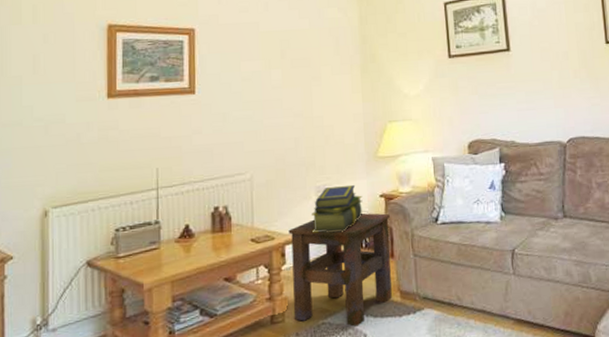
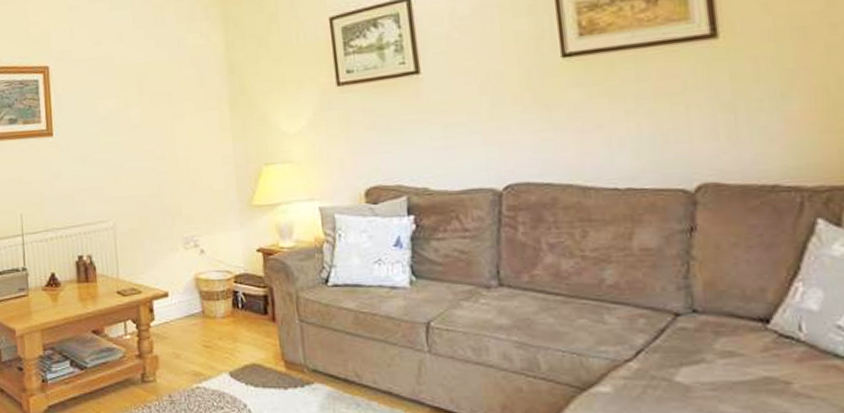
side table: present [288,213,392,327] -> none [156,269,275,395]
stack of books: present [312,184,363,233] -> none [180,236,237,290]

